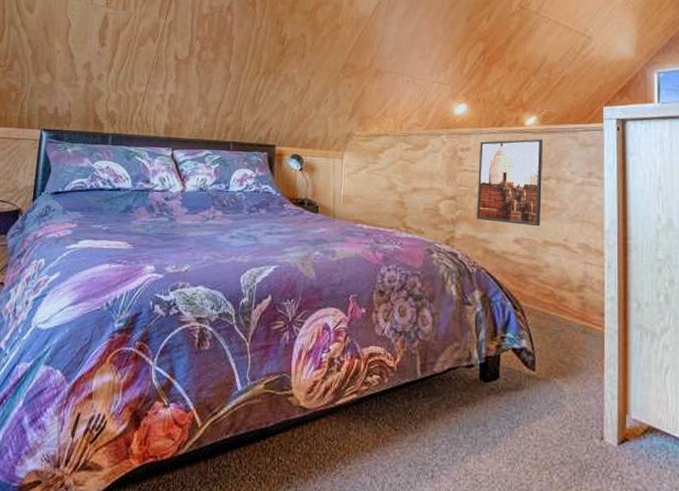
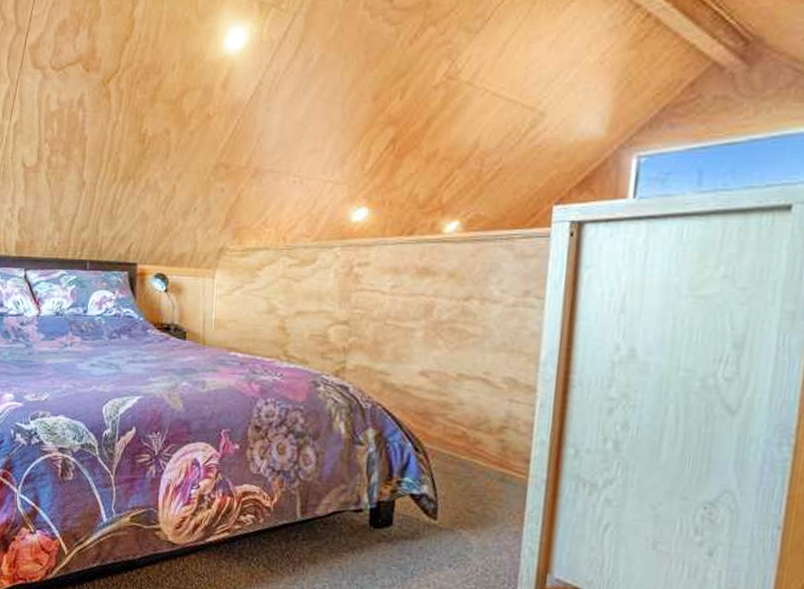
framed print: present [477,139,544,227] -> none [374,249,467,357]

